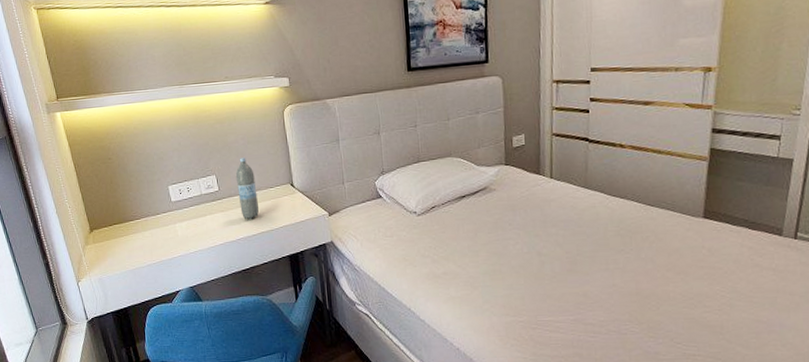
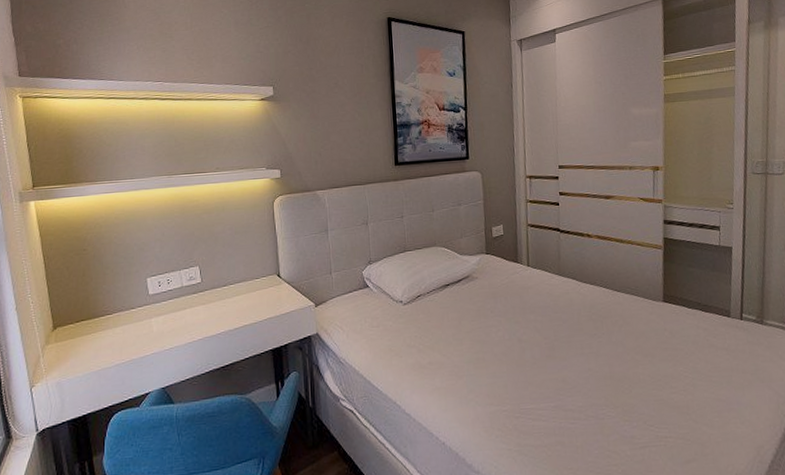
water bottle: present [235,158,259,219] -> none [220,248,242,311]

